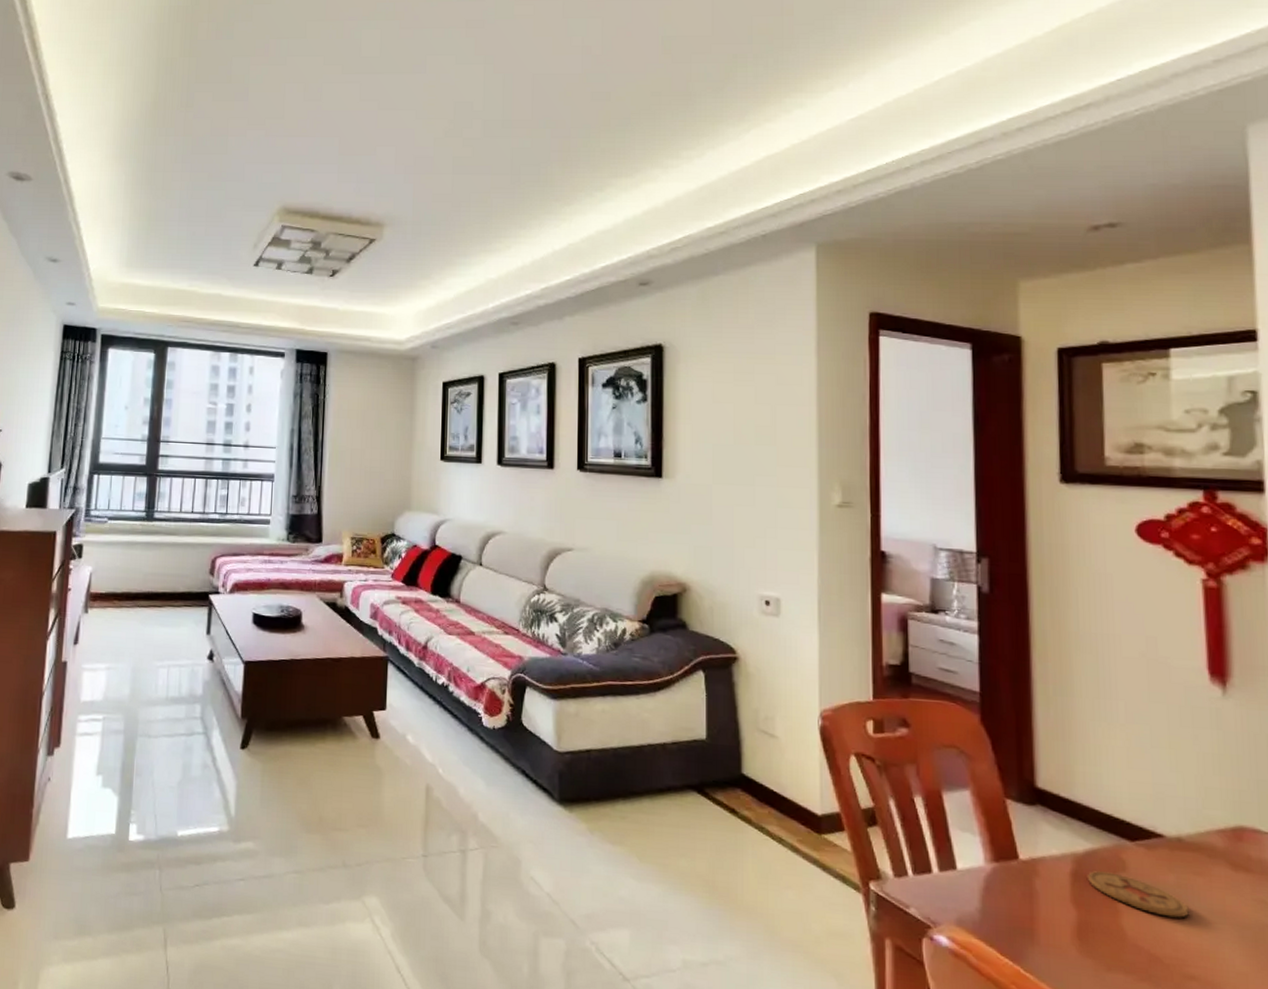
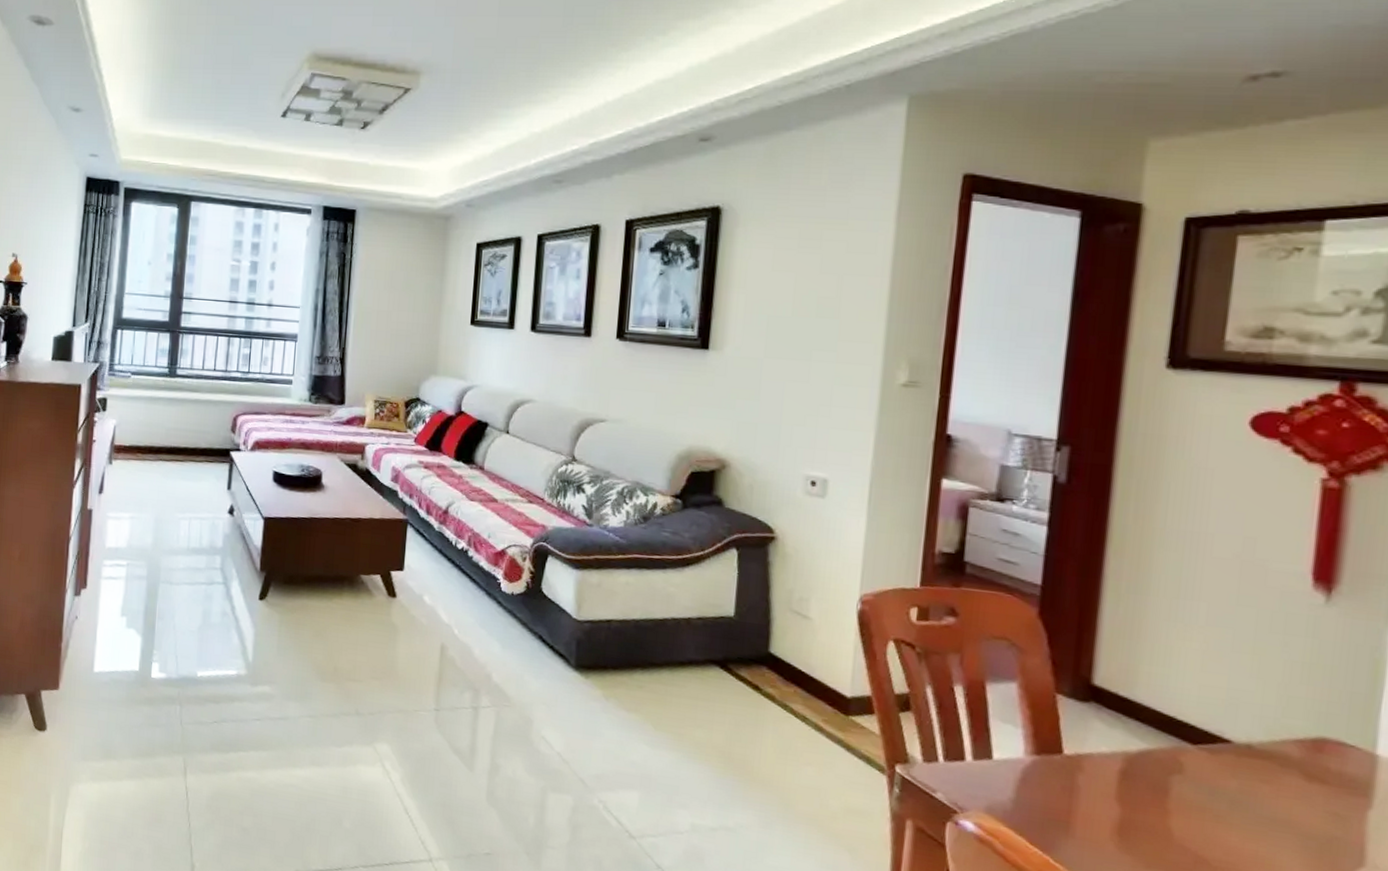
coaster: present [1086,870,1189,918] -> none [1136,770,1249,824]

